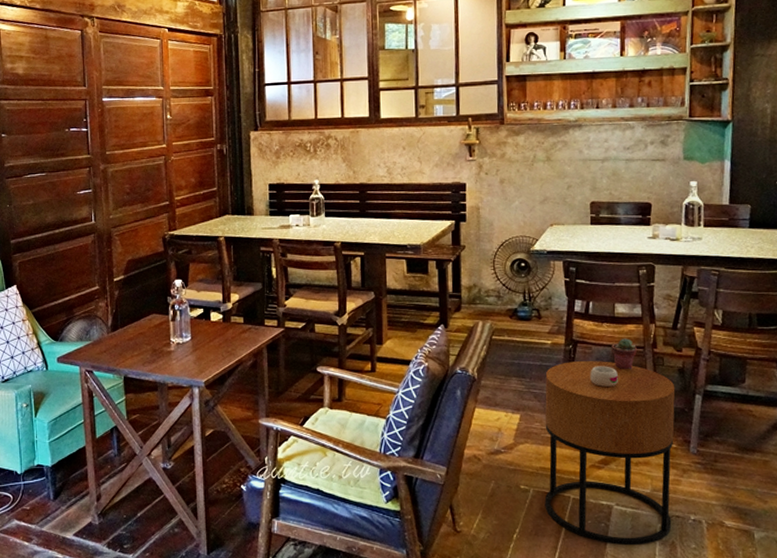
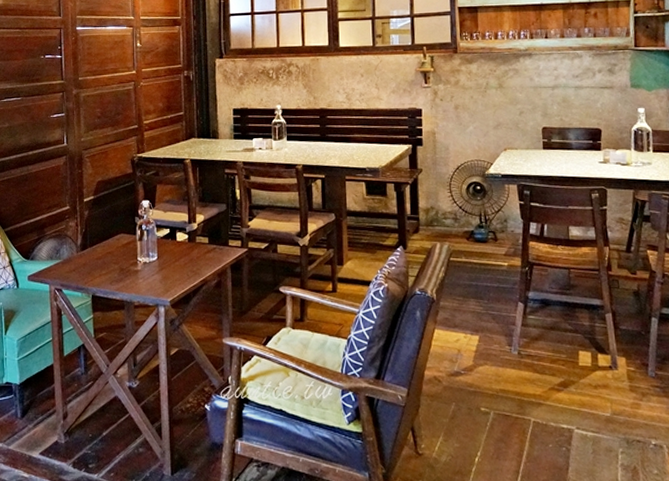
side table: present [544,361,676,546] -> none [503,283,633,471]
mug: present [590,366,618,388] -> none [547,288,575,310]
potted succulent: present [611,338,637,370] -> none [567,261,592,292]

